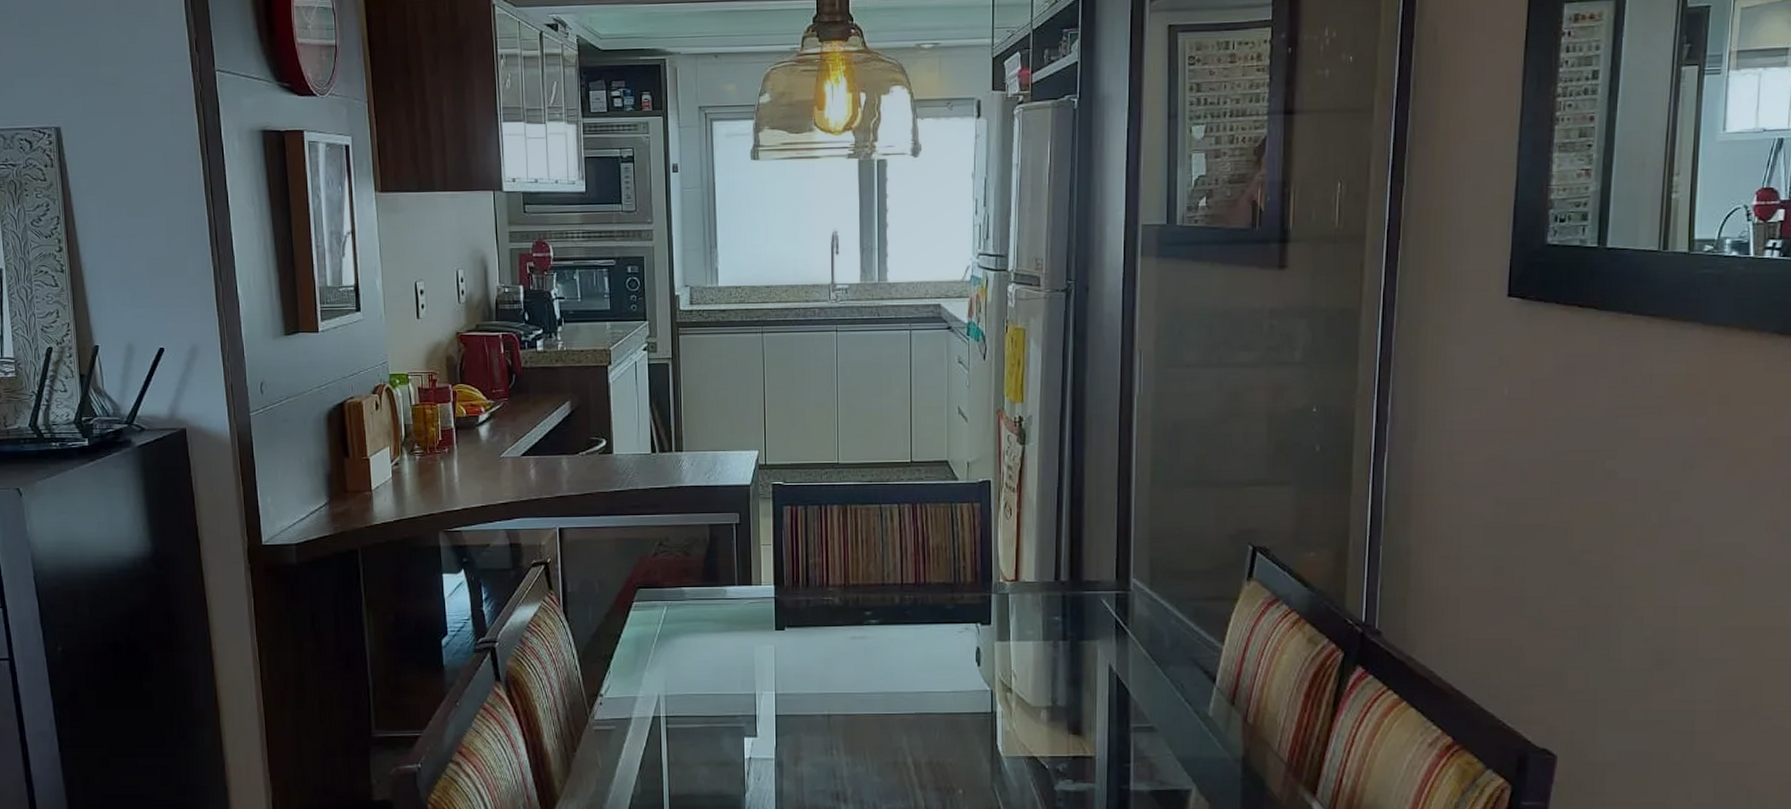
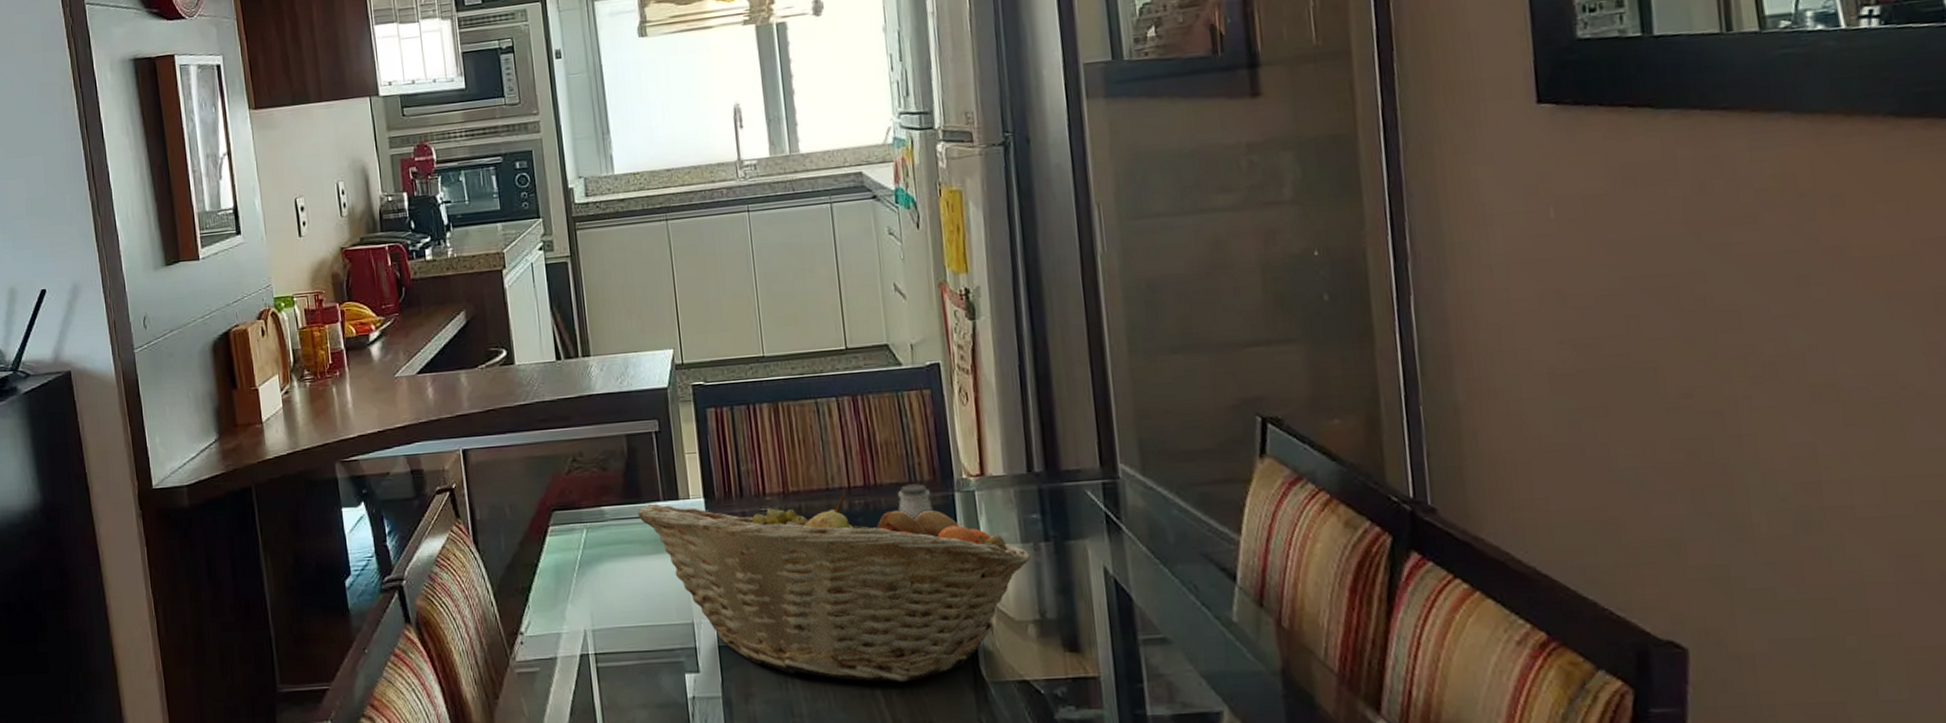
fruit basket: none [714,585,1049,753] -> present [637,489,1030,682]
saltshaker: none [942,584,972,616] -> present [898,484,933,521]

